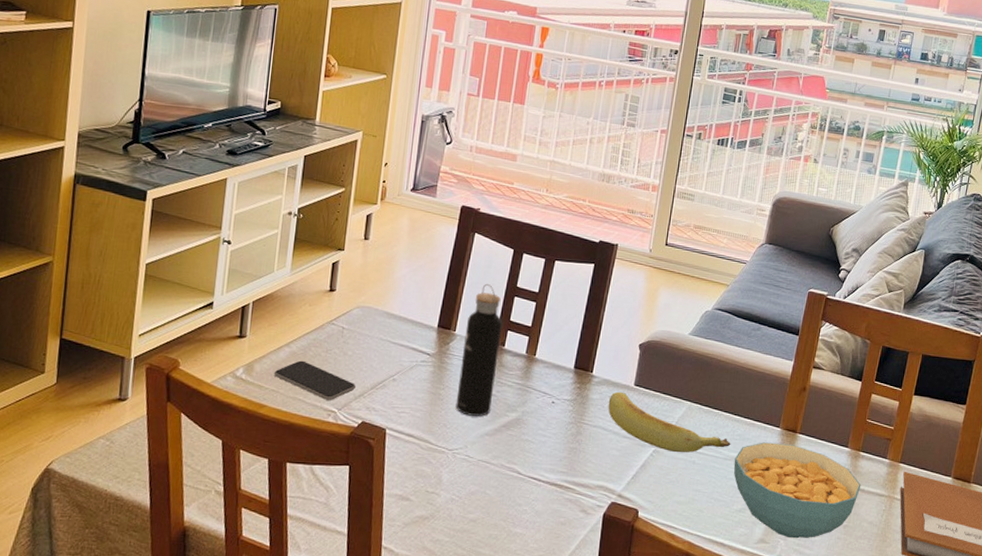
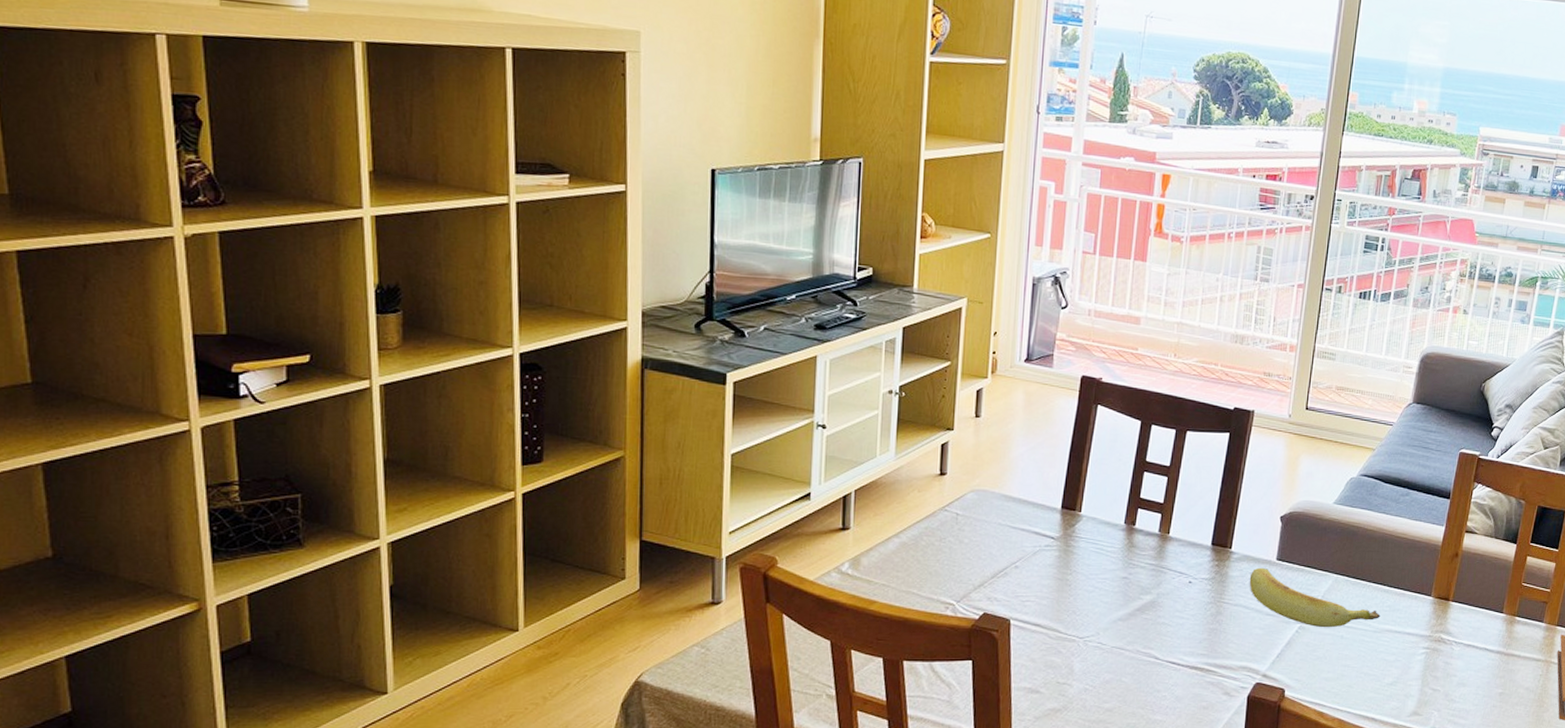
smartphone: present [274,360,356,401] -> none [883,551,974,593]
water bottle: present [455,283,503,416] -> none [1085,459,1132,601]
cereal bowl: present [733,442,861,539] -> none [1384,612,1517,709]

